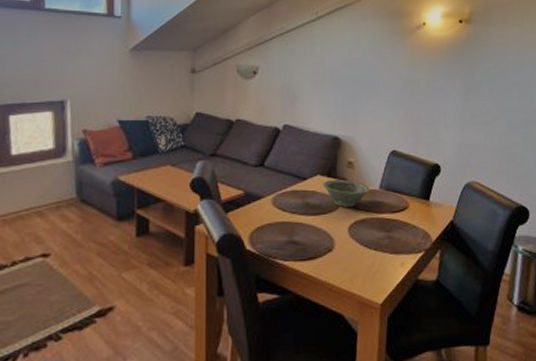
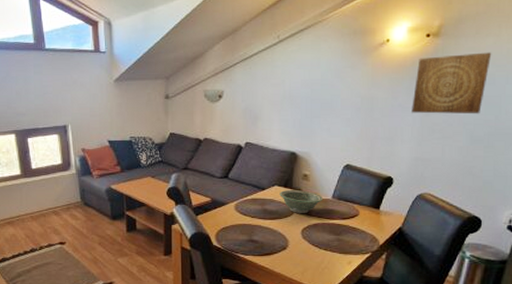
wall art: none [451,40,519,100] -> present [412,52,492,115]

